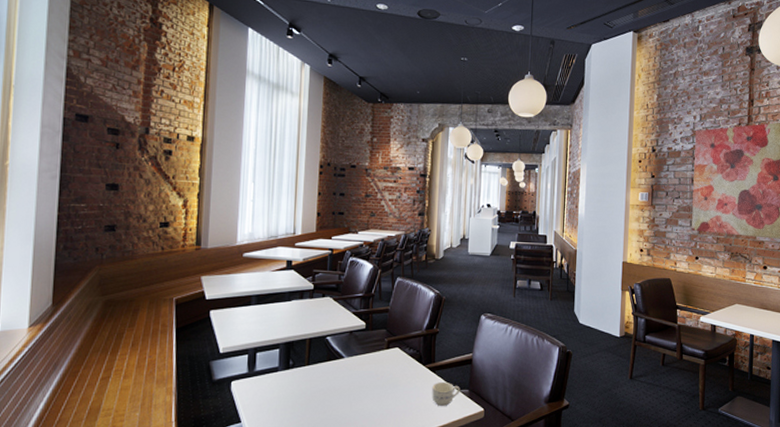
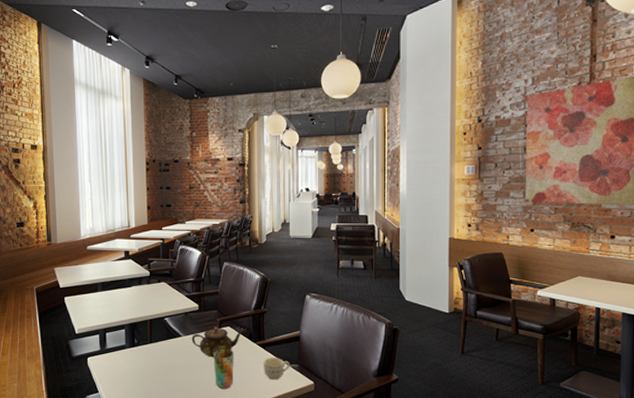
teapot: none [355,347,410,382] -> present [191,326,241,358]
cup: none [377,372,401,417] -> present [213,349,234,389]

